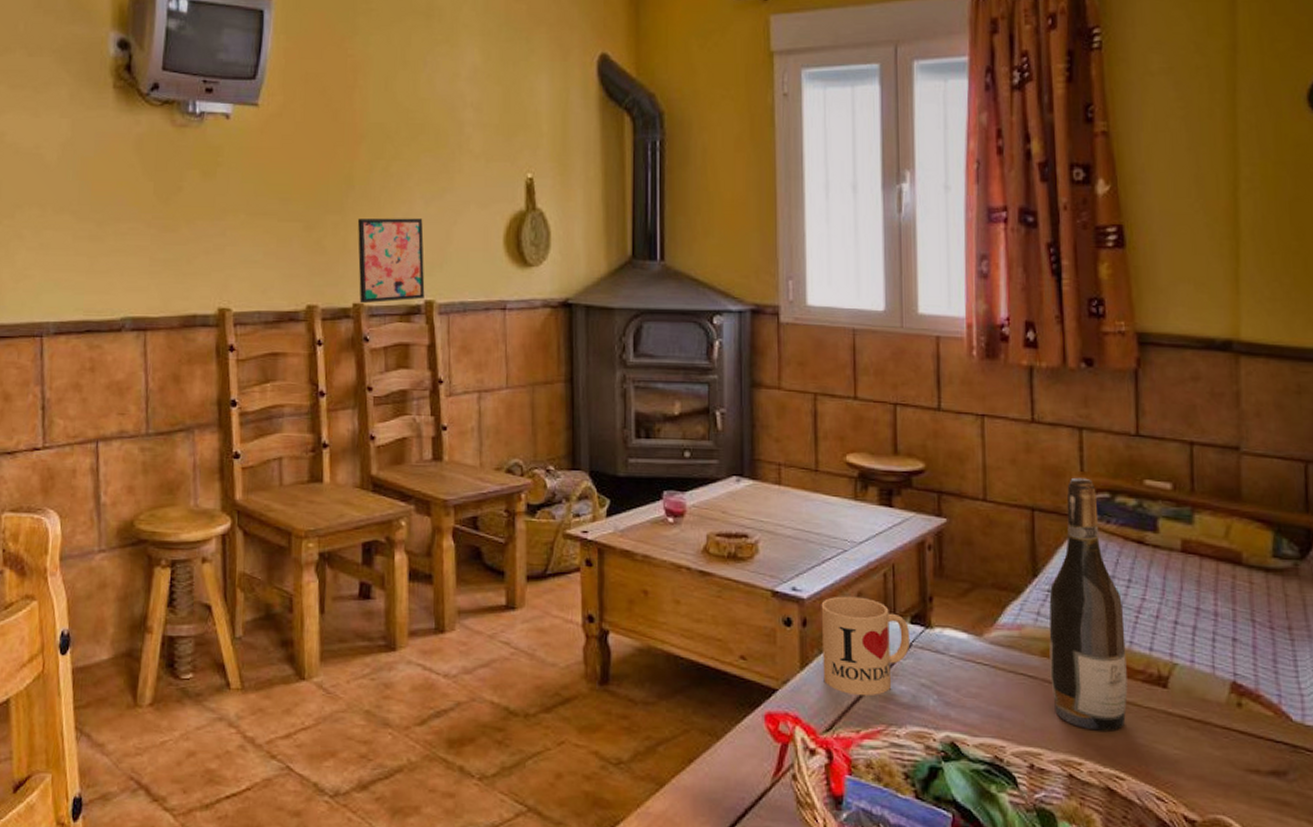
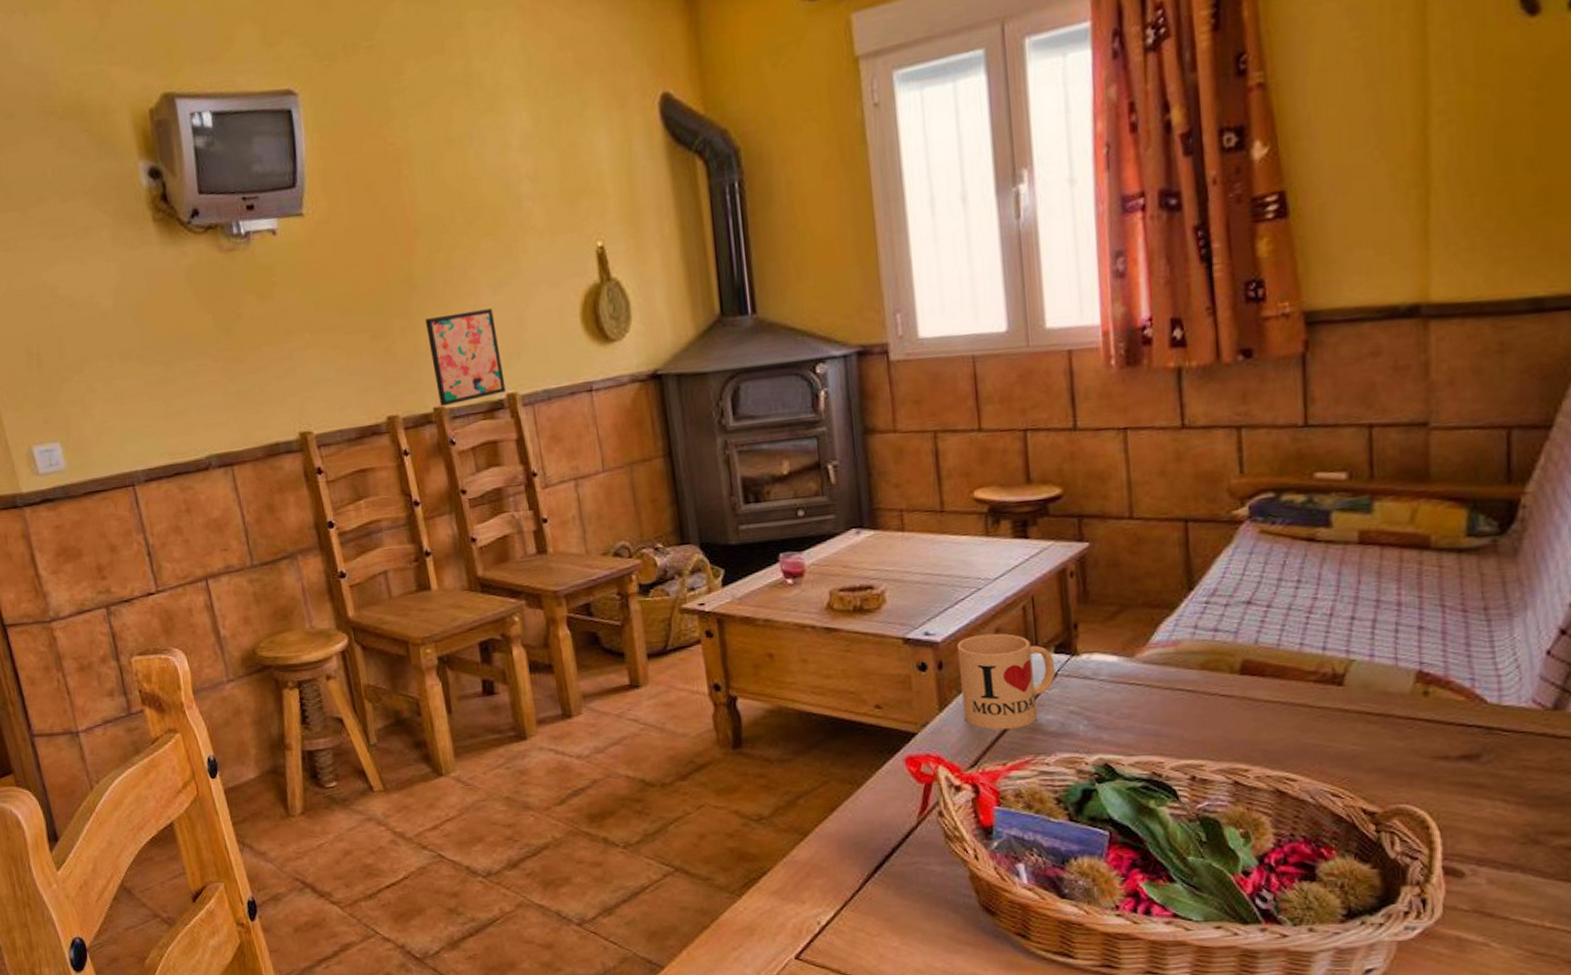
wine bottle: present [1049,477,1128,731] -> none [1207,479,1298,737]

